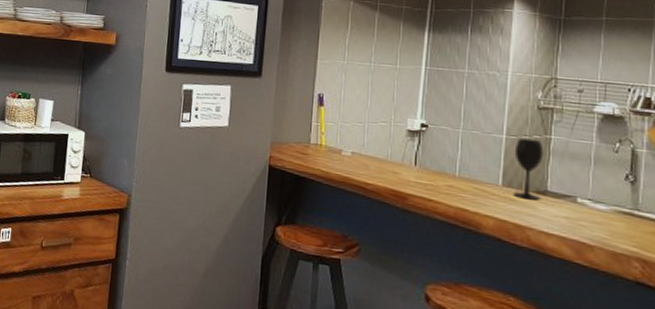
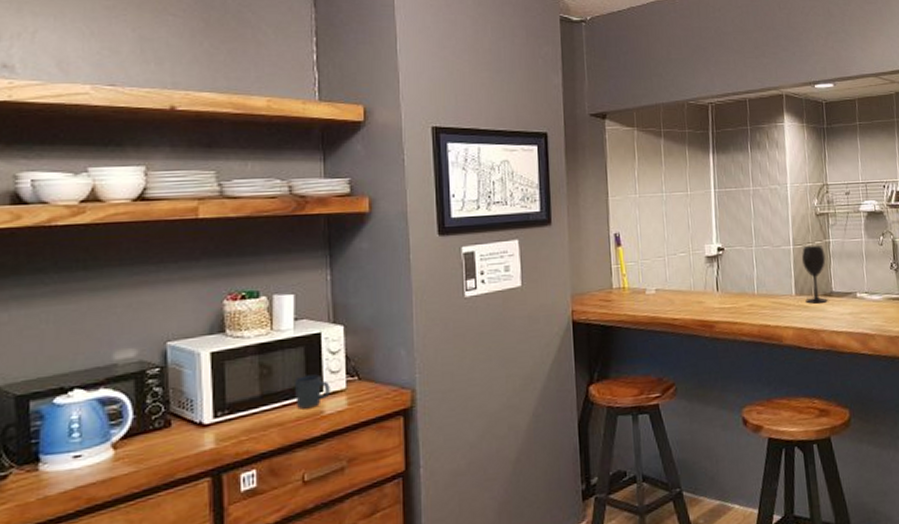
mug: none [44,164,70,192] -> present [294,374,330,410]

